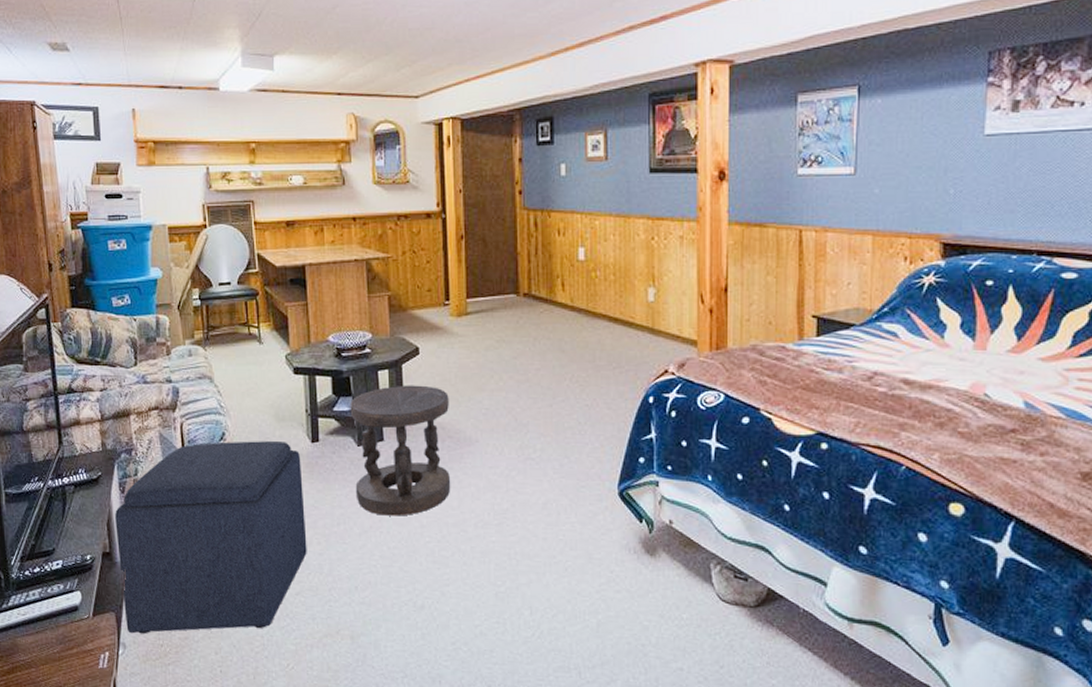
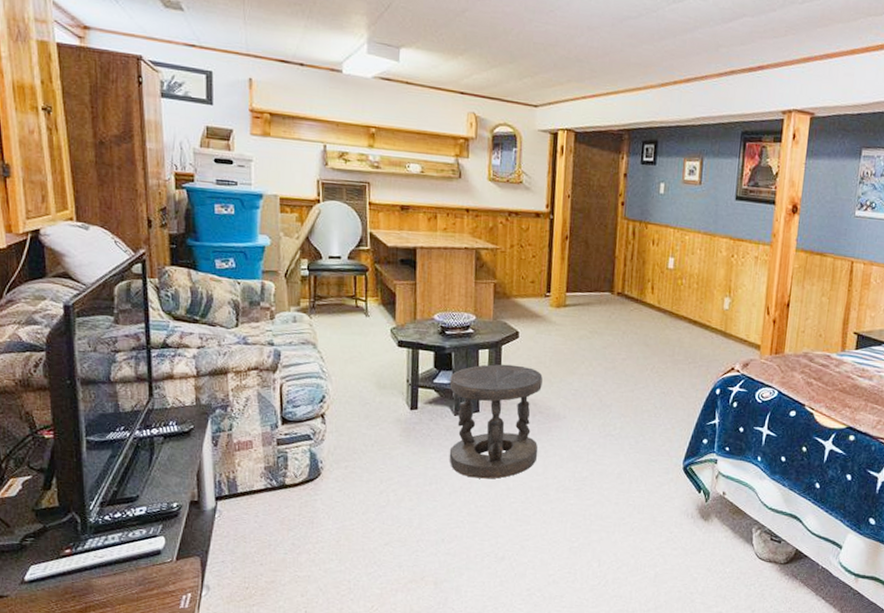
ottoman: present [115,441,307,634] -> none [206,404,399,578]

